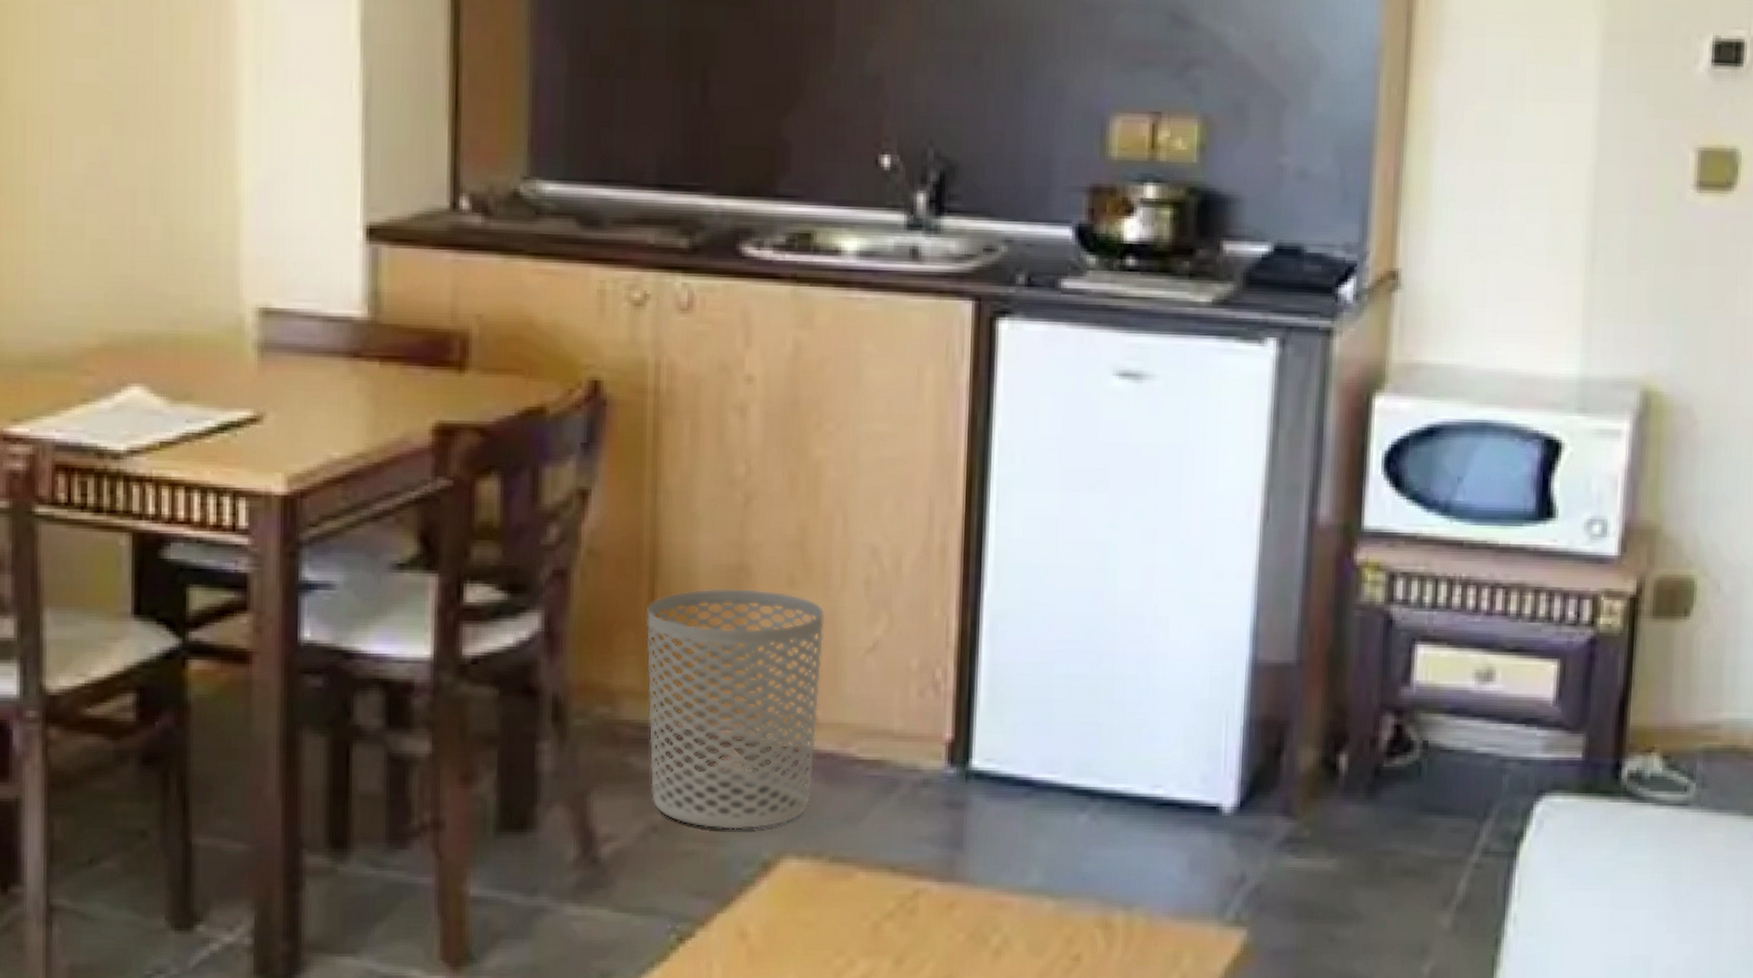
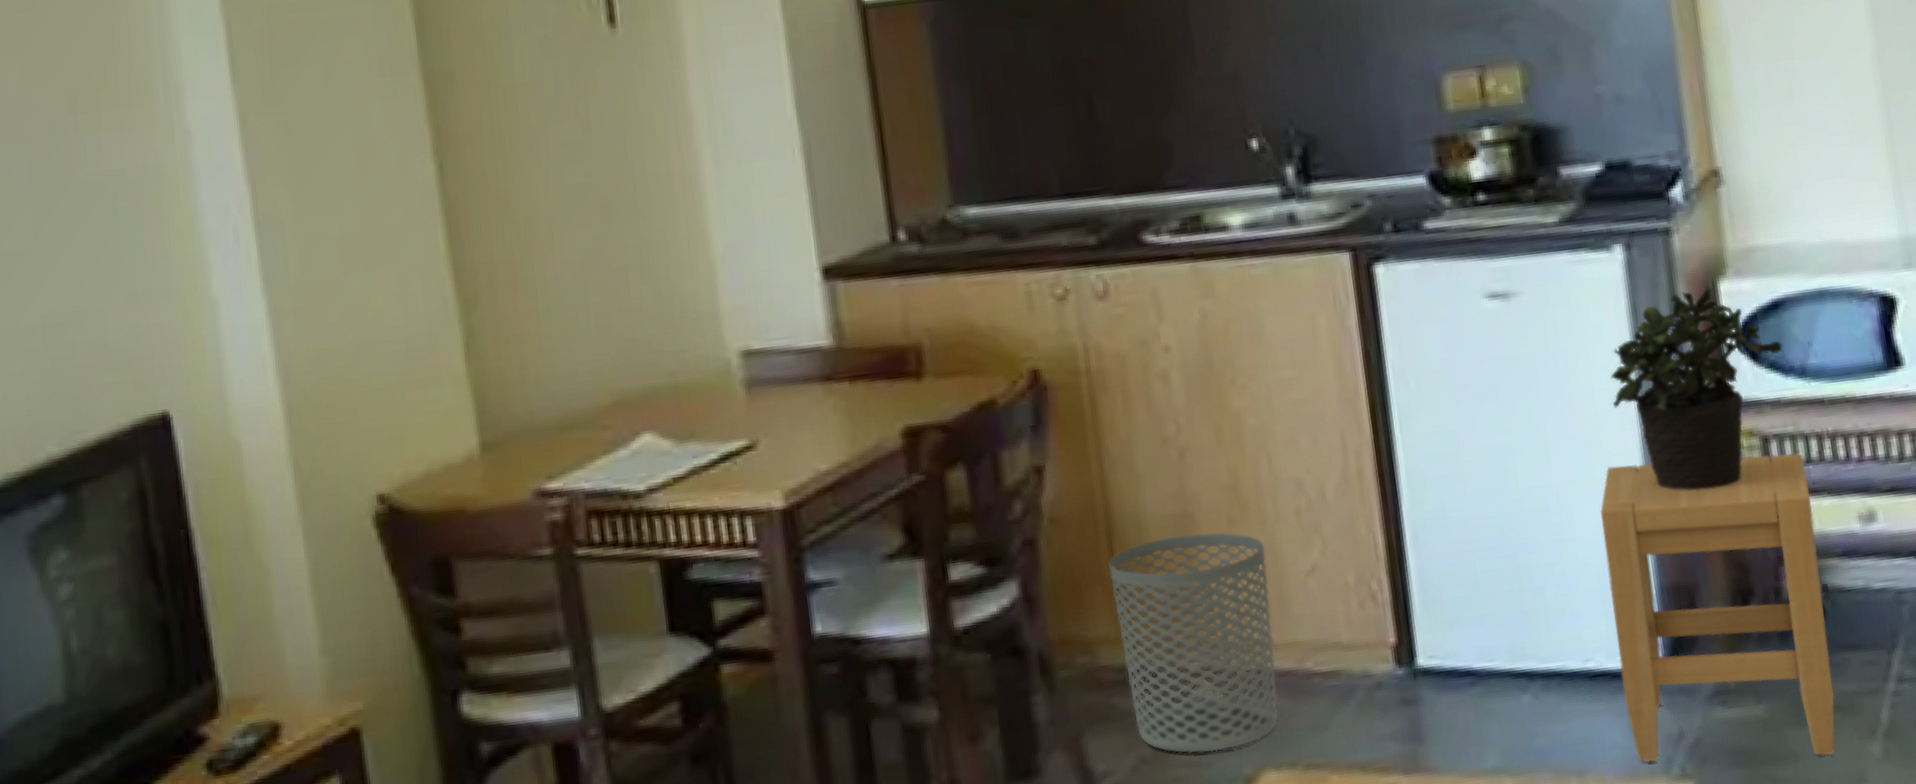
stool: none [1188,582,1430,920] -> present [1599,453,1836,763]
potted plant: none [1234,397,1430,621] -> present [1610,284,1783,491]

